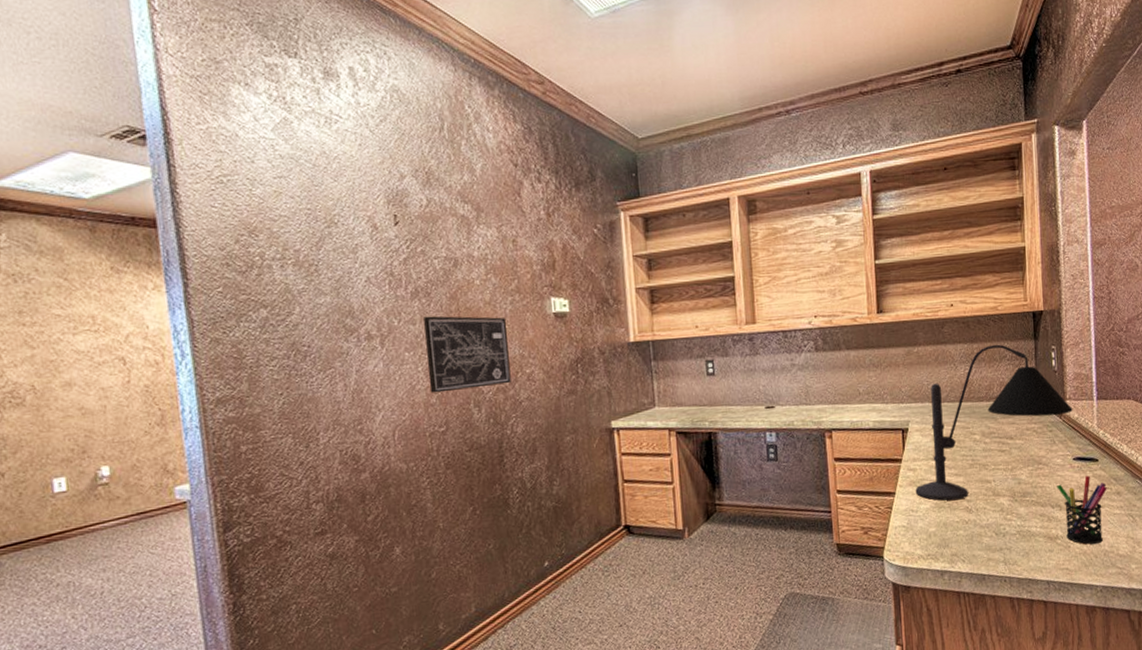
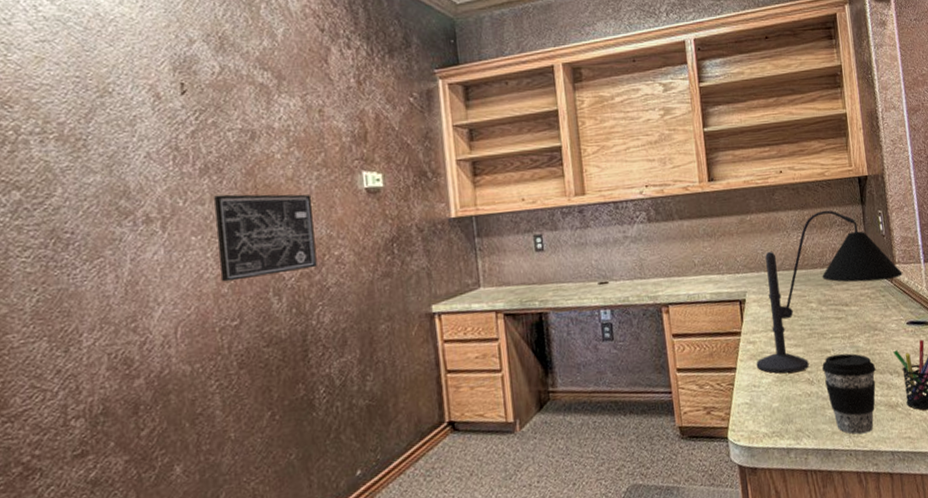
coffee cup: none [982,485,1038,563] -> present [822,353,876,435]

